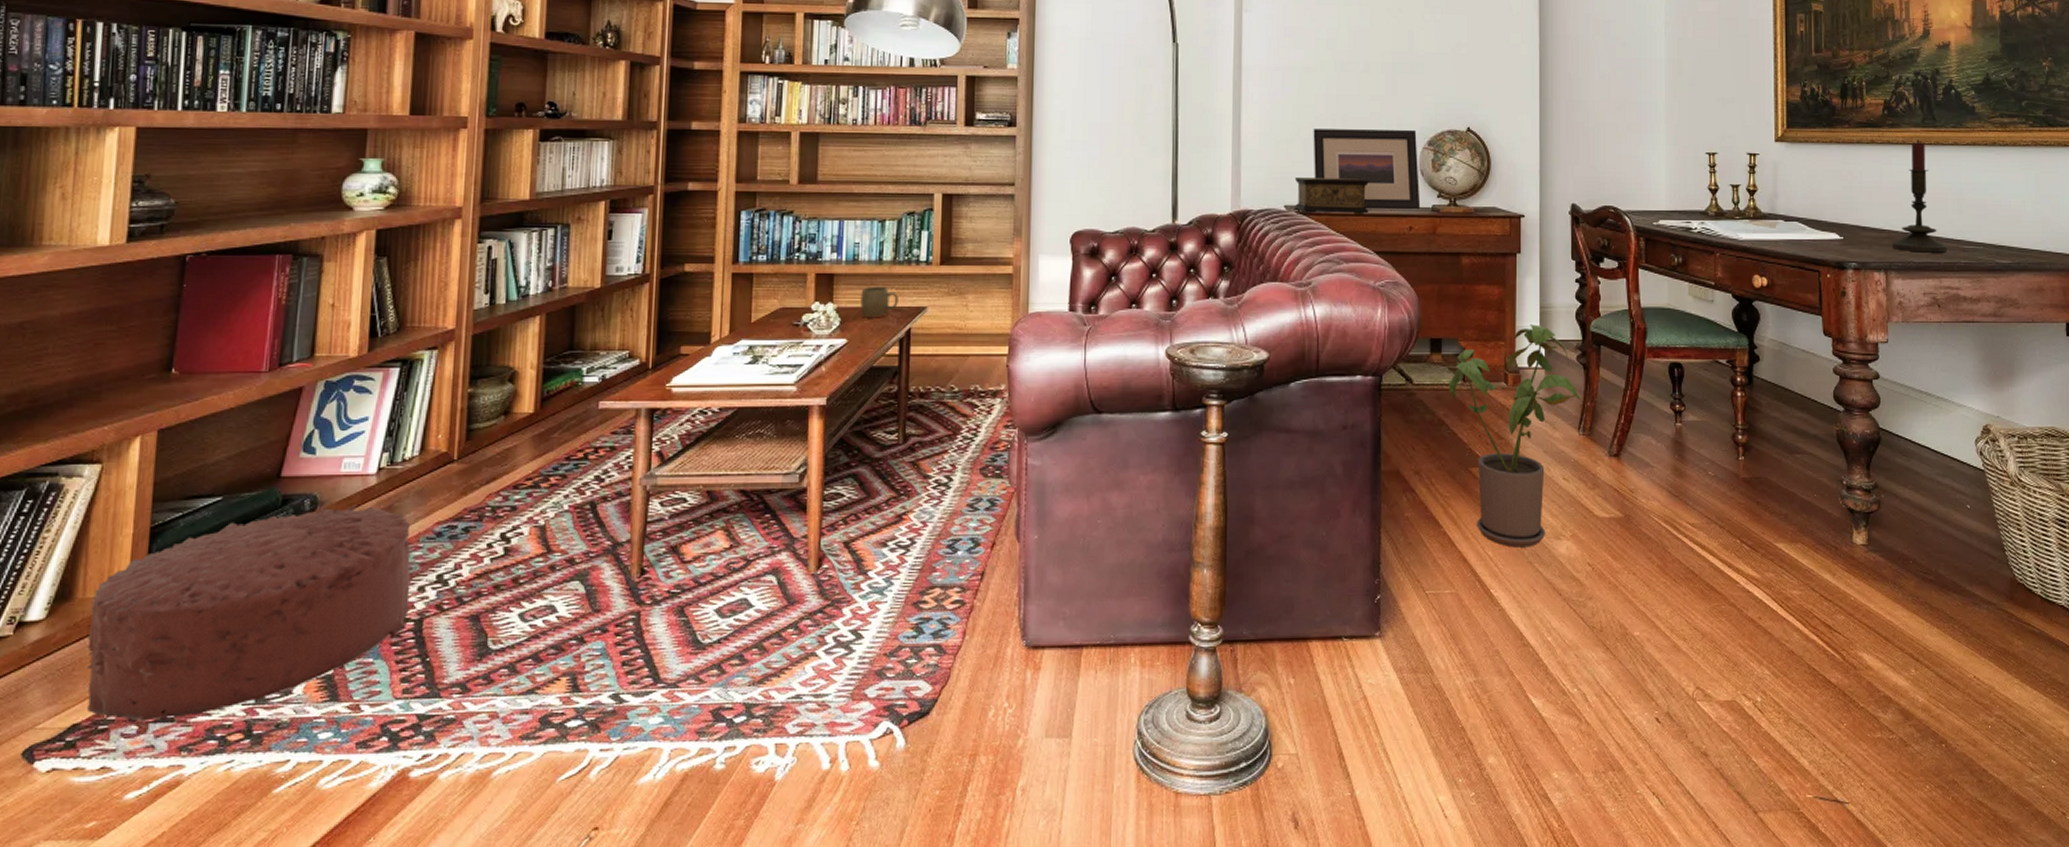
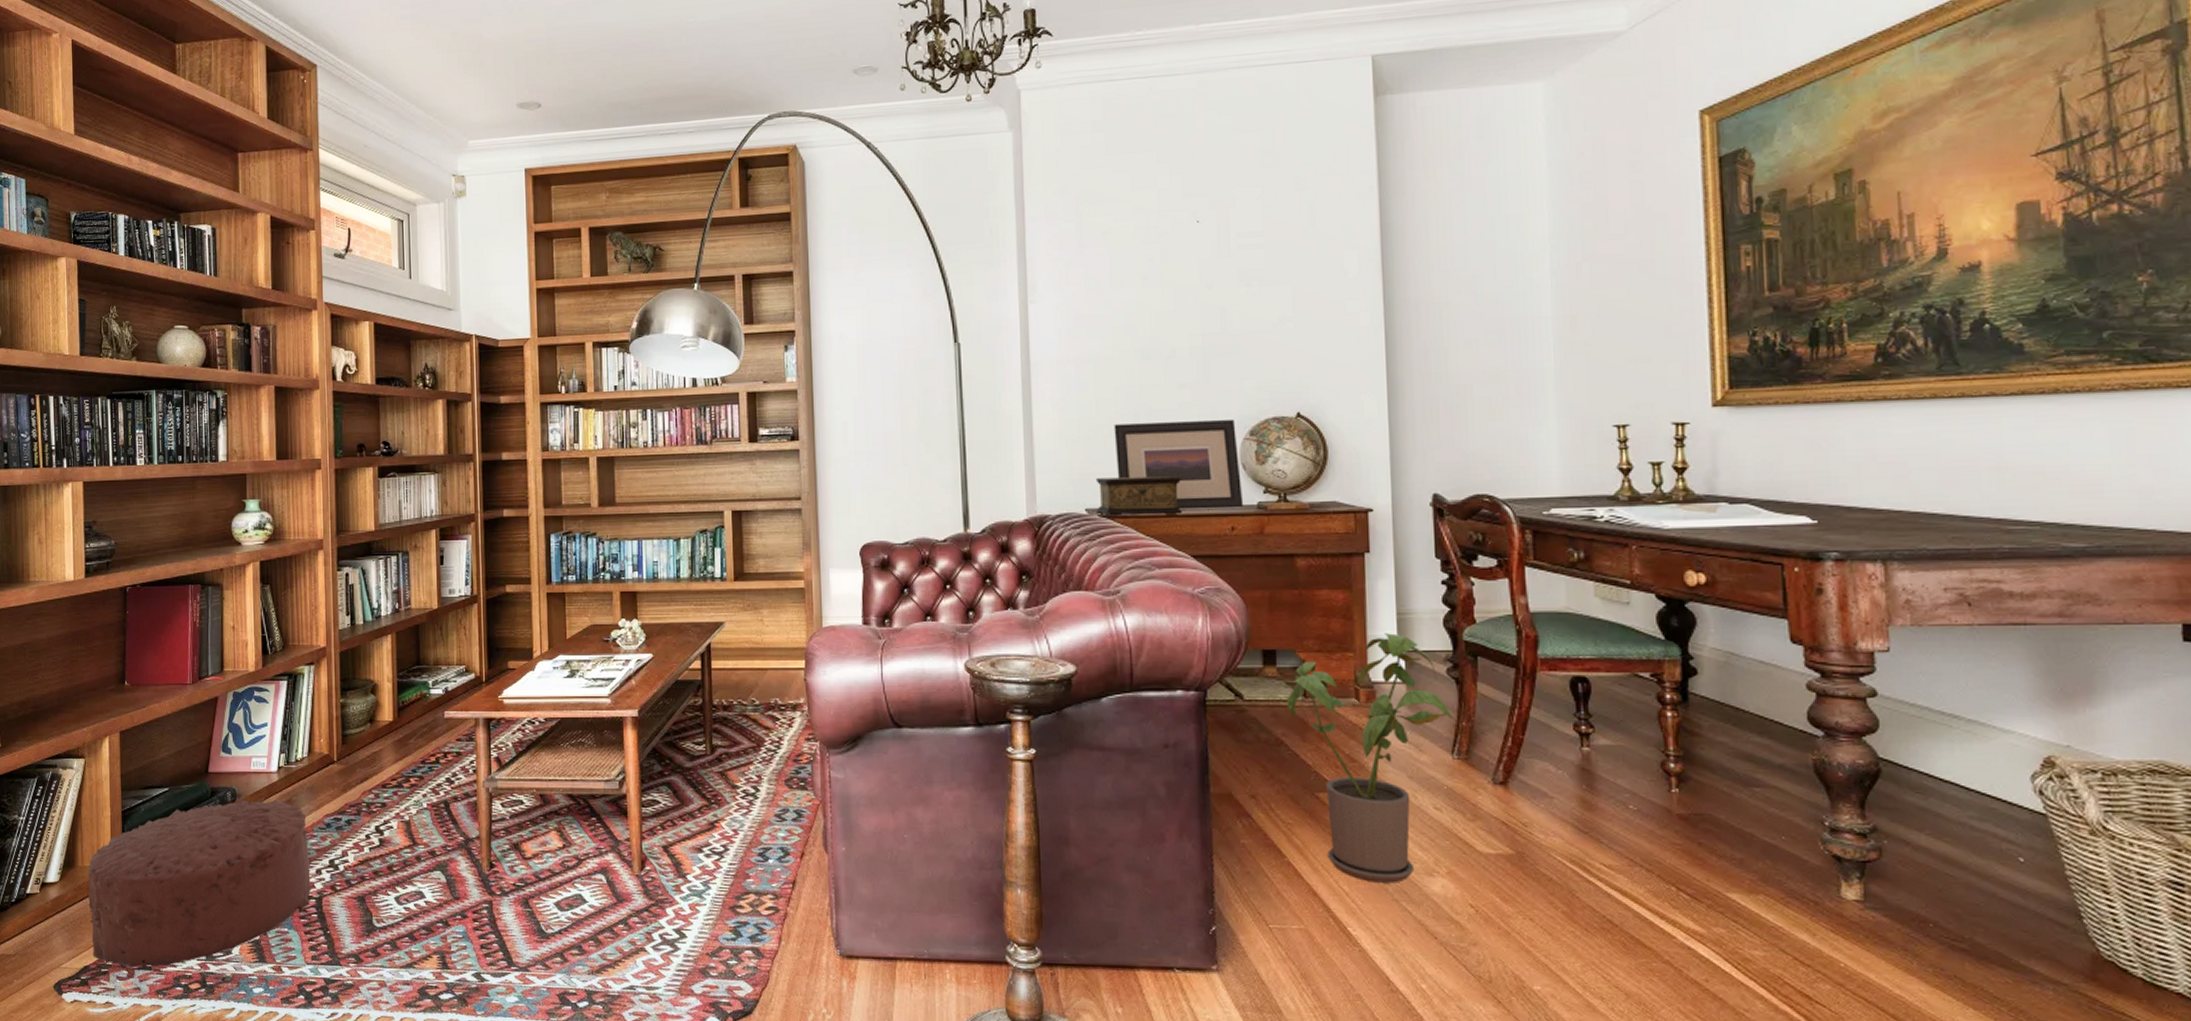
mug: present [860,286,898,318] -> none [662,602,697,634]
candle: present [1892,139,1947,253] -> none [1893,392,1982,537]

